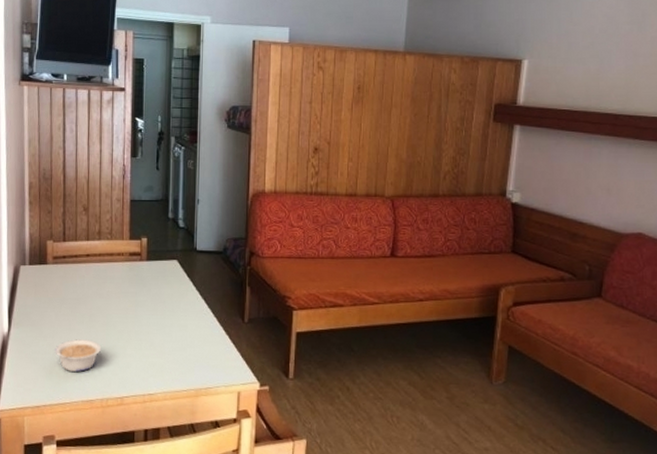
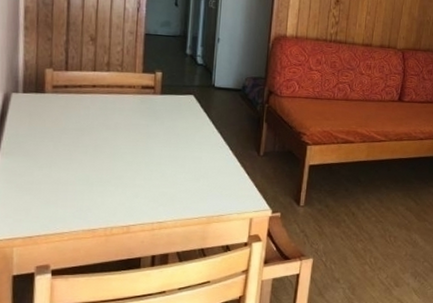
legume: present [55,339,102,372] -> none [52,169,107,202]

